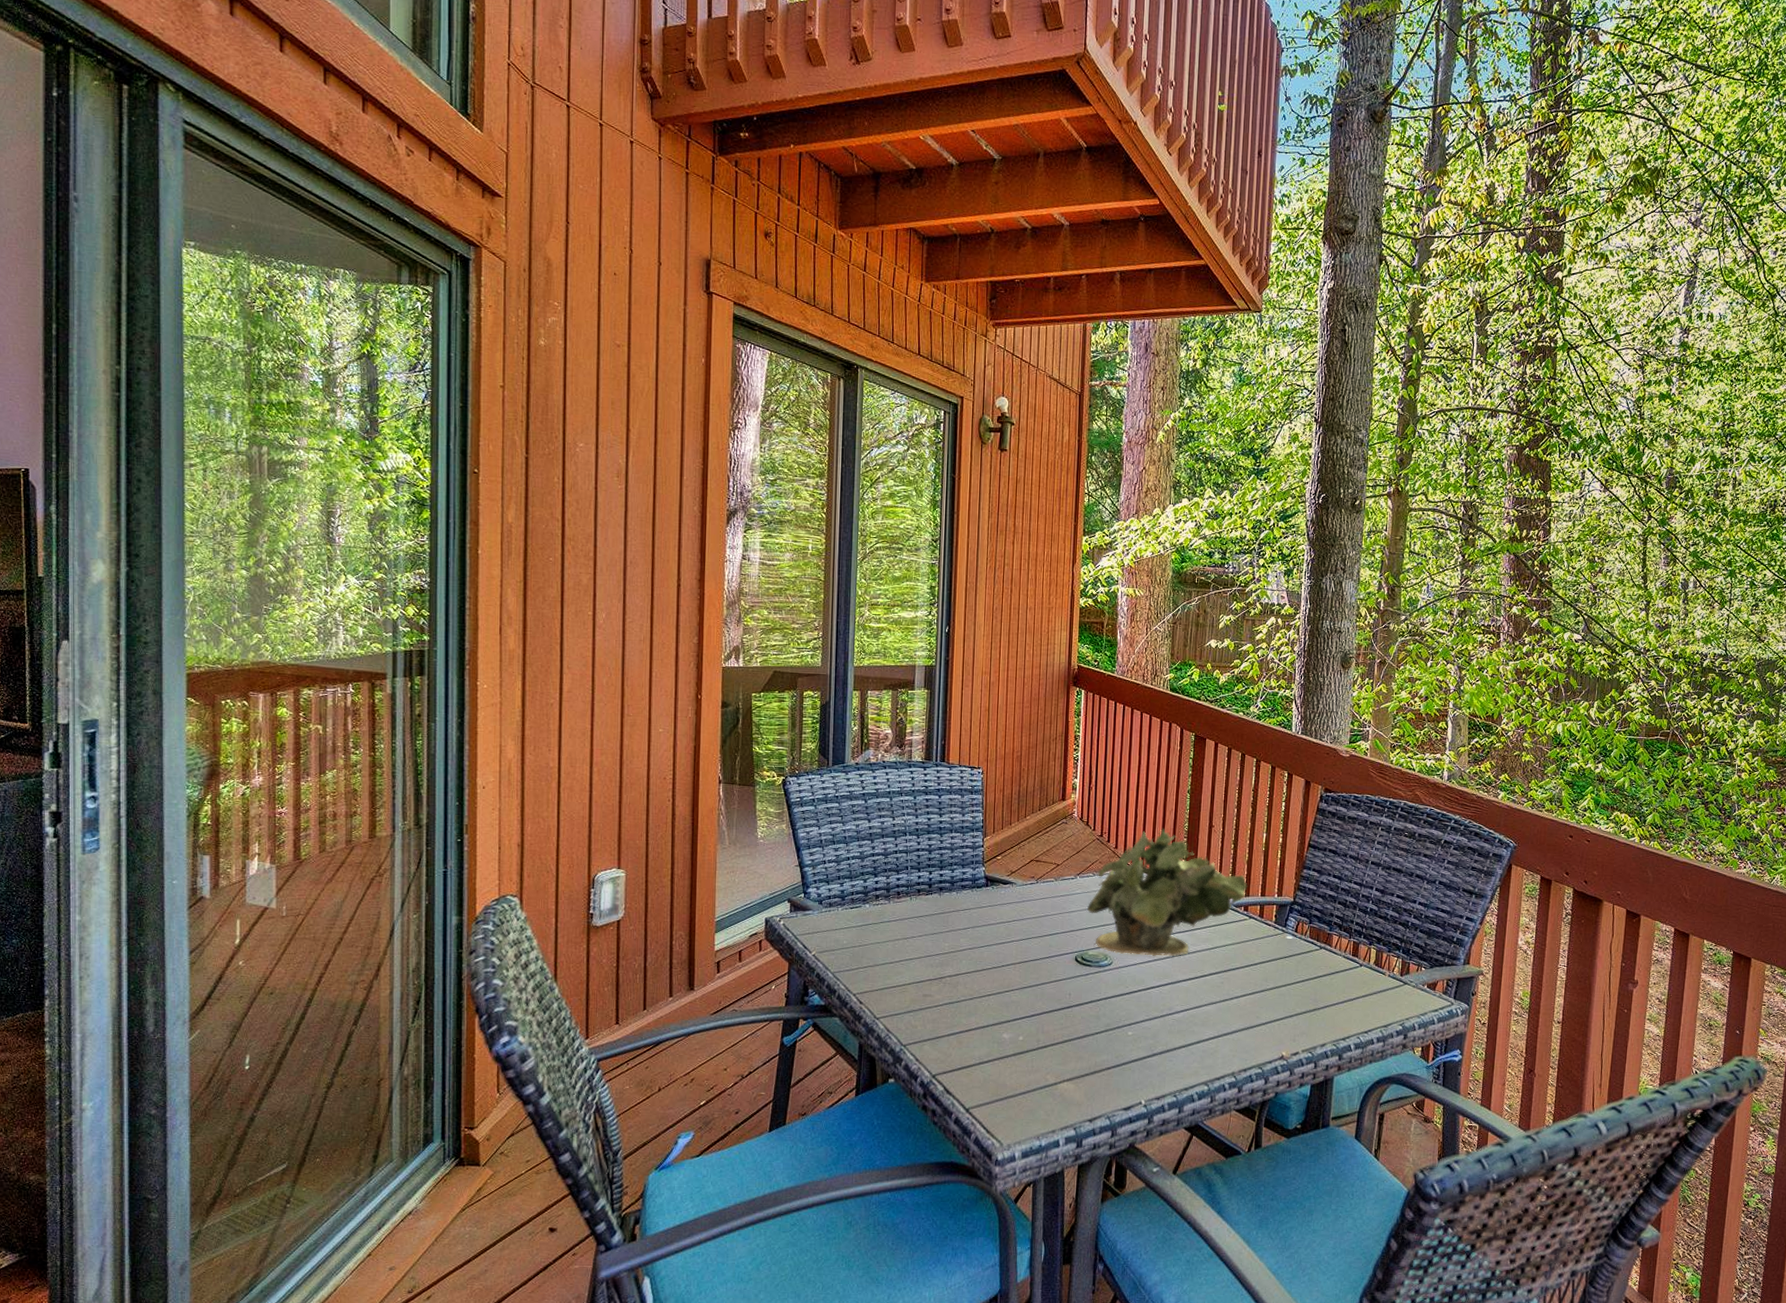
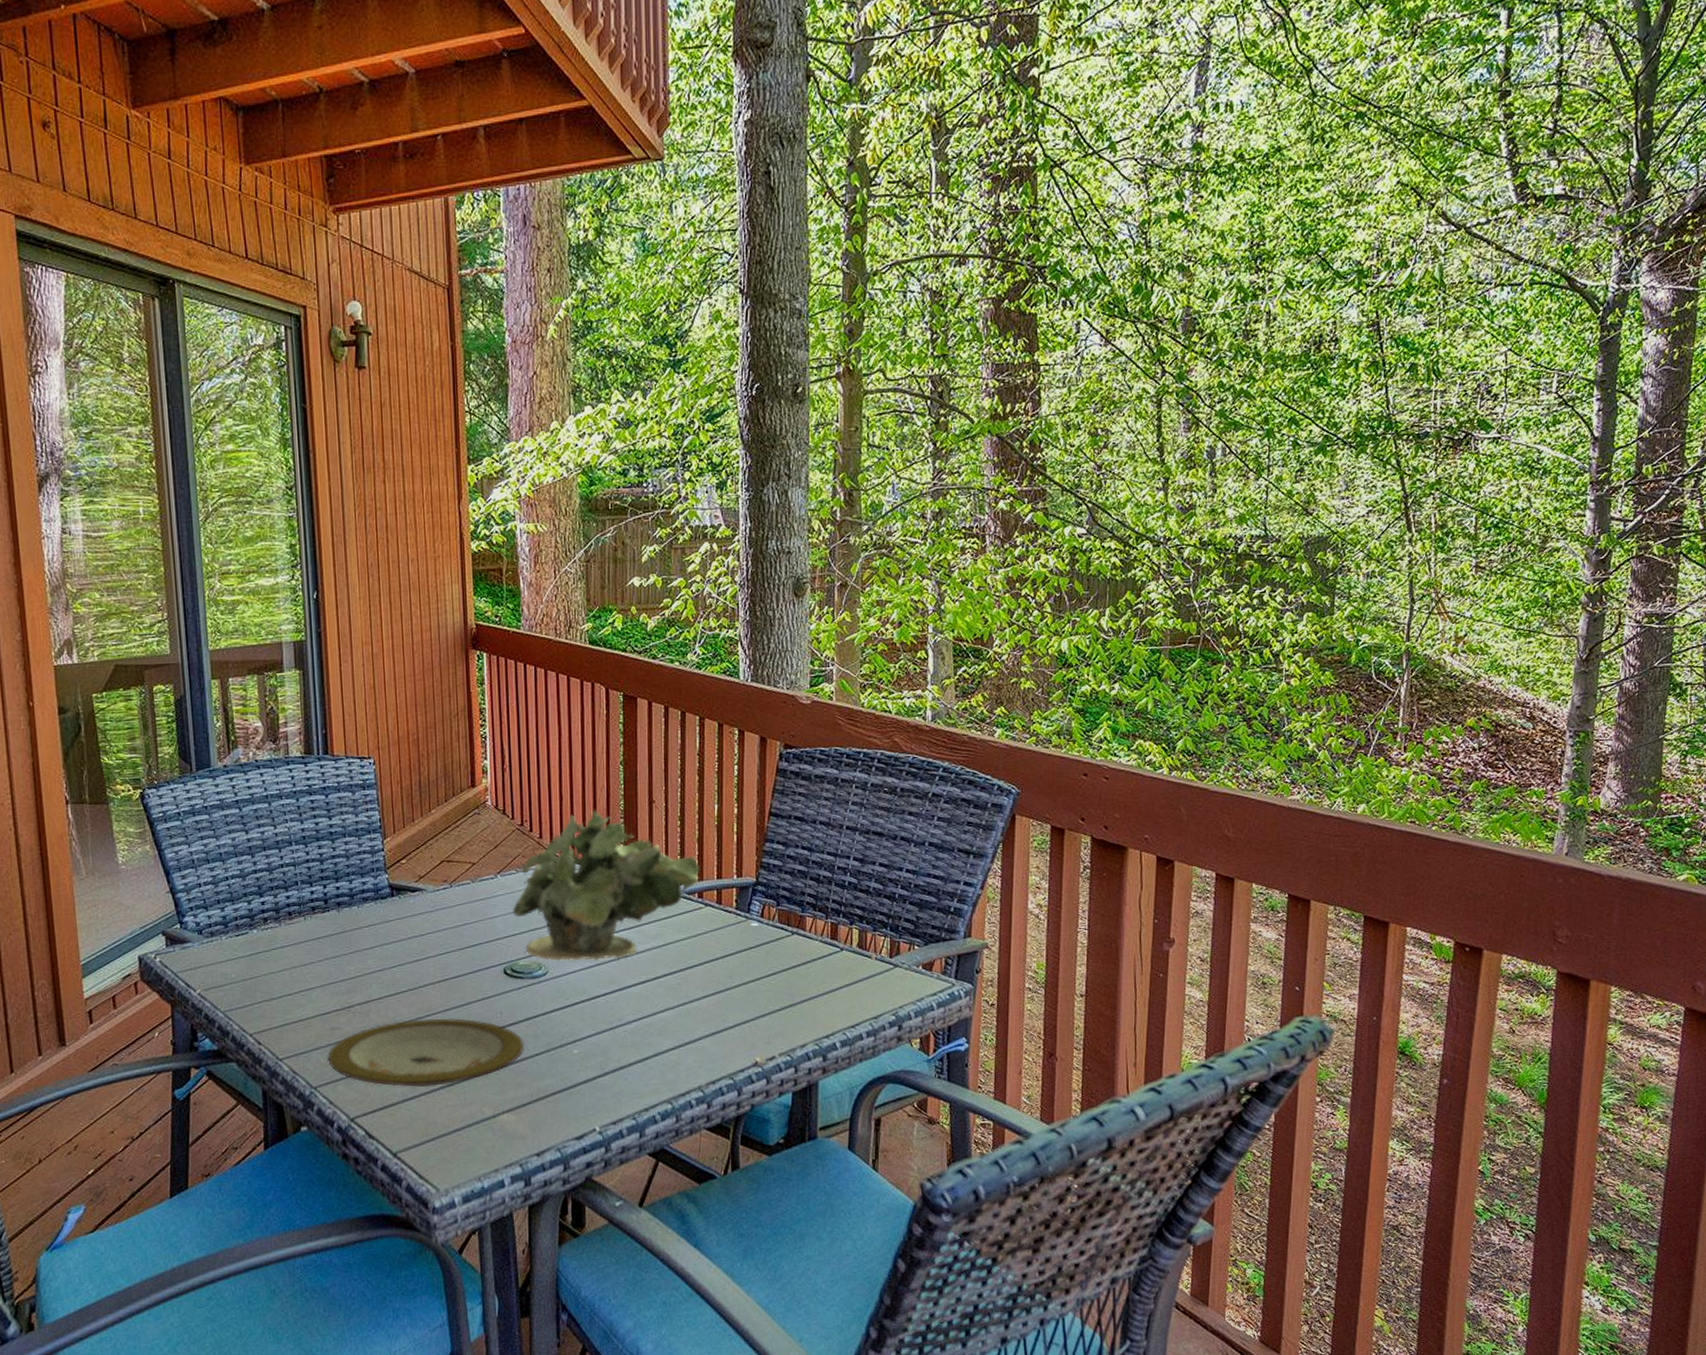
plate: none [918,993,1087,1053] -> present [327,1018,525,1087]

